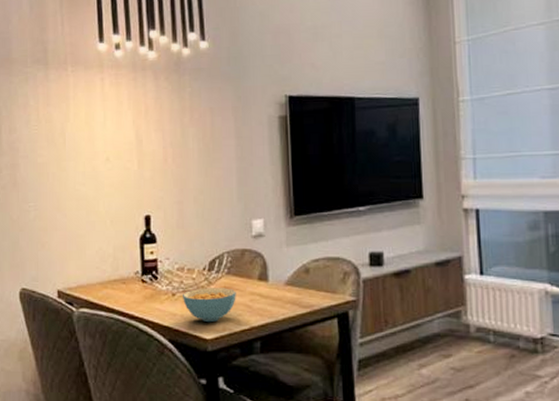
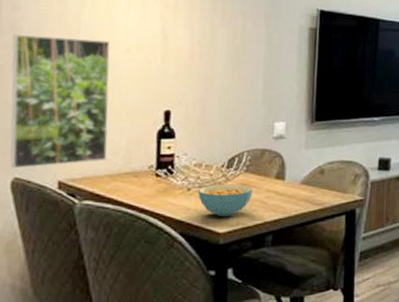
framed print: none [12,152,97,280] -> present [10,34,110,169]

